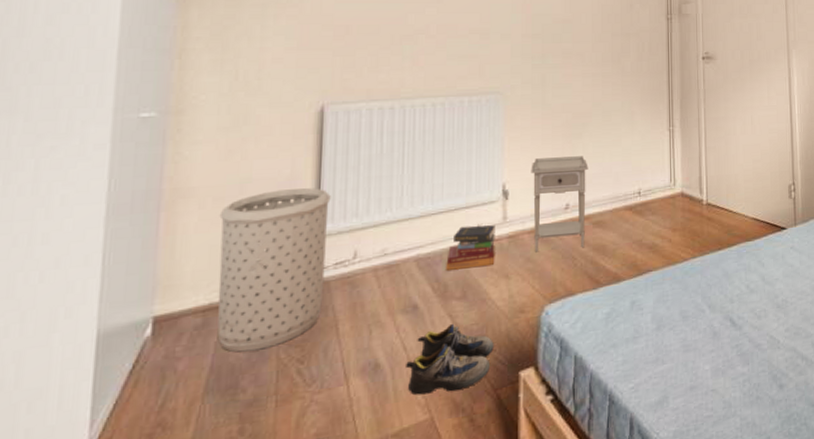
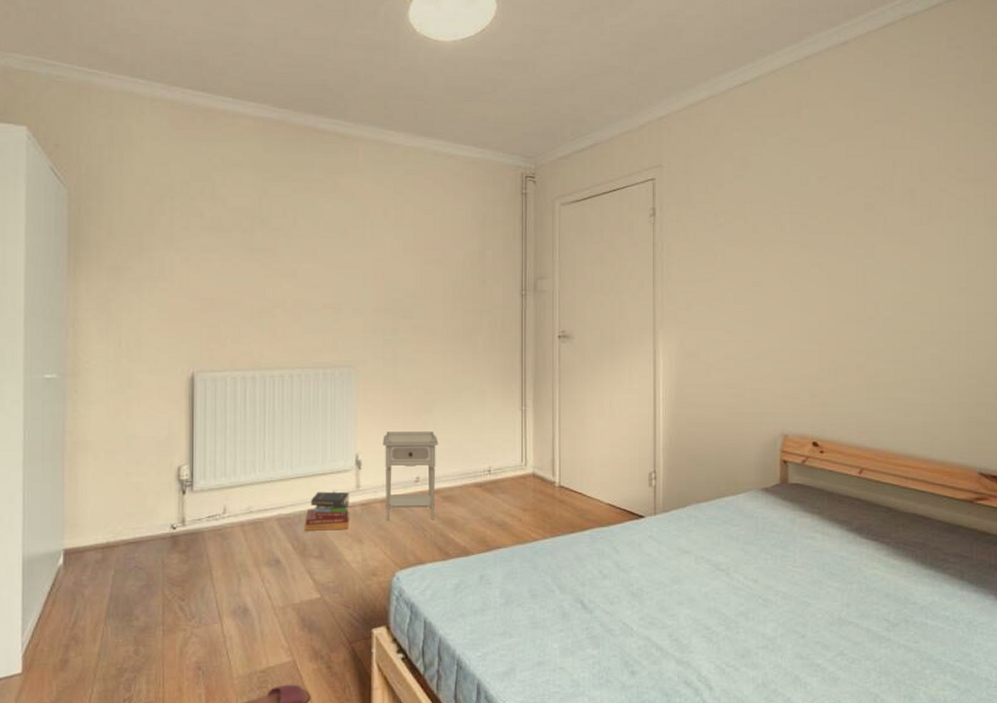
laundry basket: present [217,188,331,353] -> none [111,448,202,586]
shoe: present [406,323,494,395] -> none [271,579,349,639]

